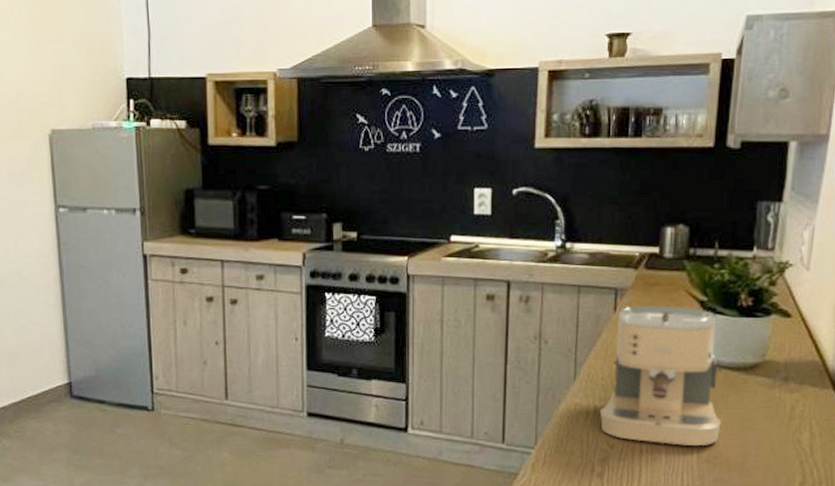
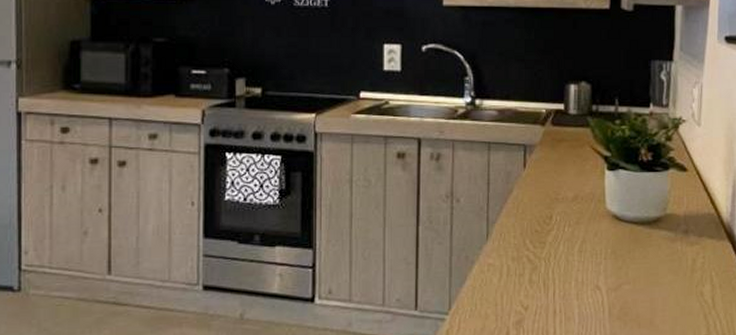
coffee maker: present [599,305,722,447] -> none [513,161,630,304]

